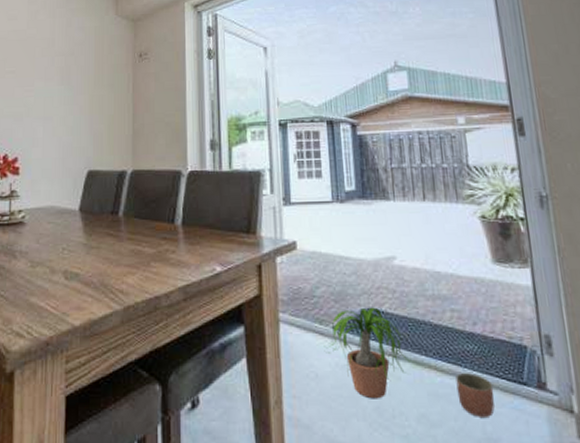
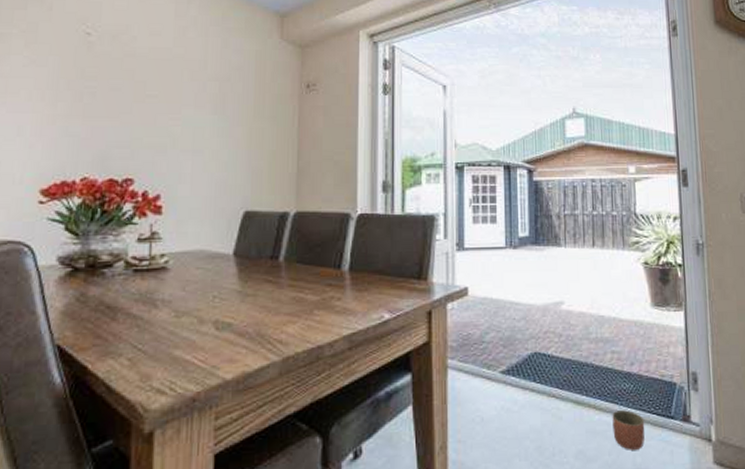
potted plant: present [324,307,412,399] -> none [490,351,573,439]

